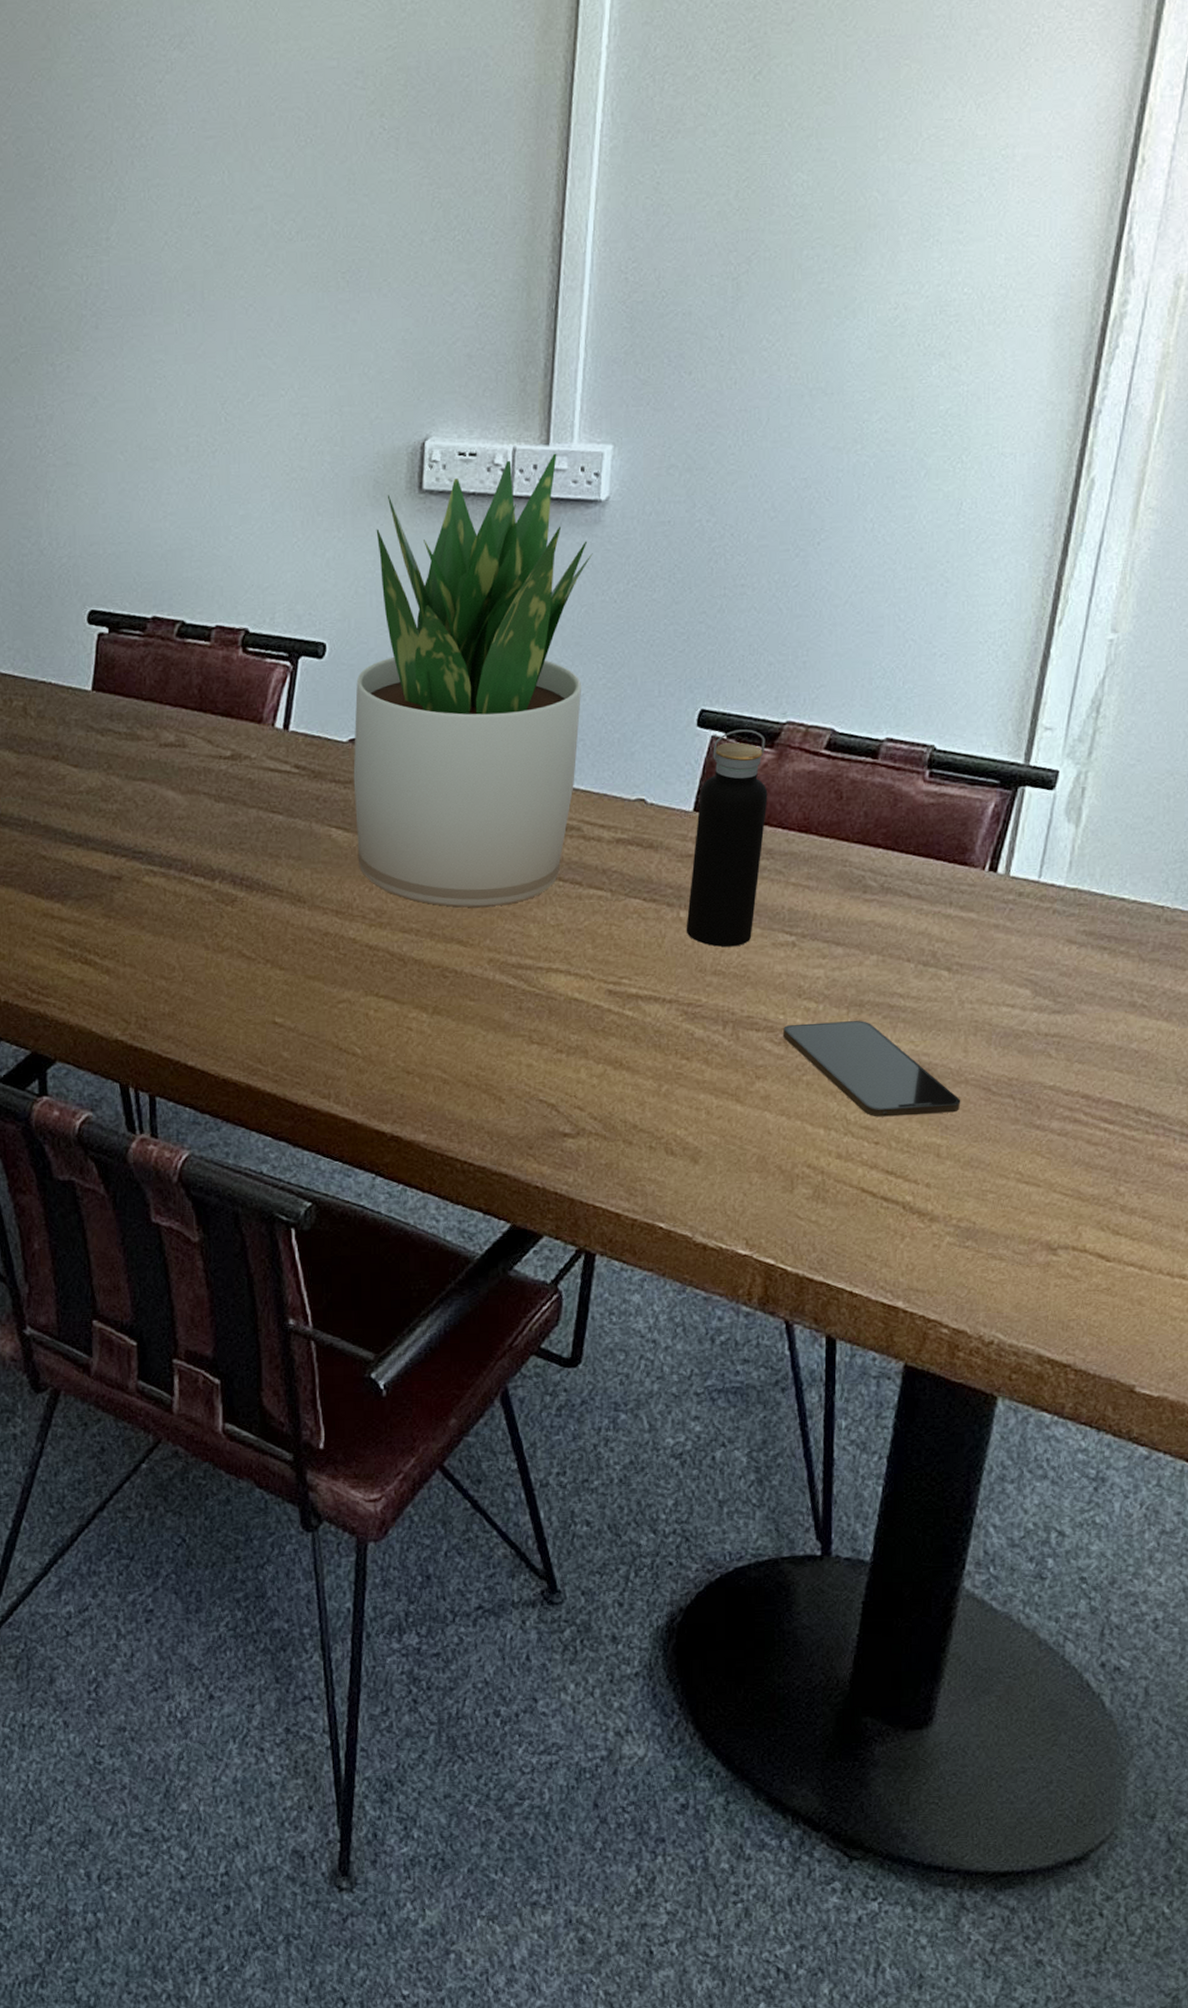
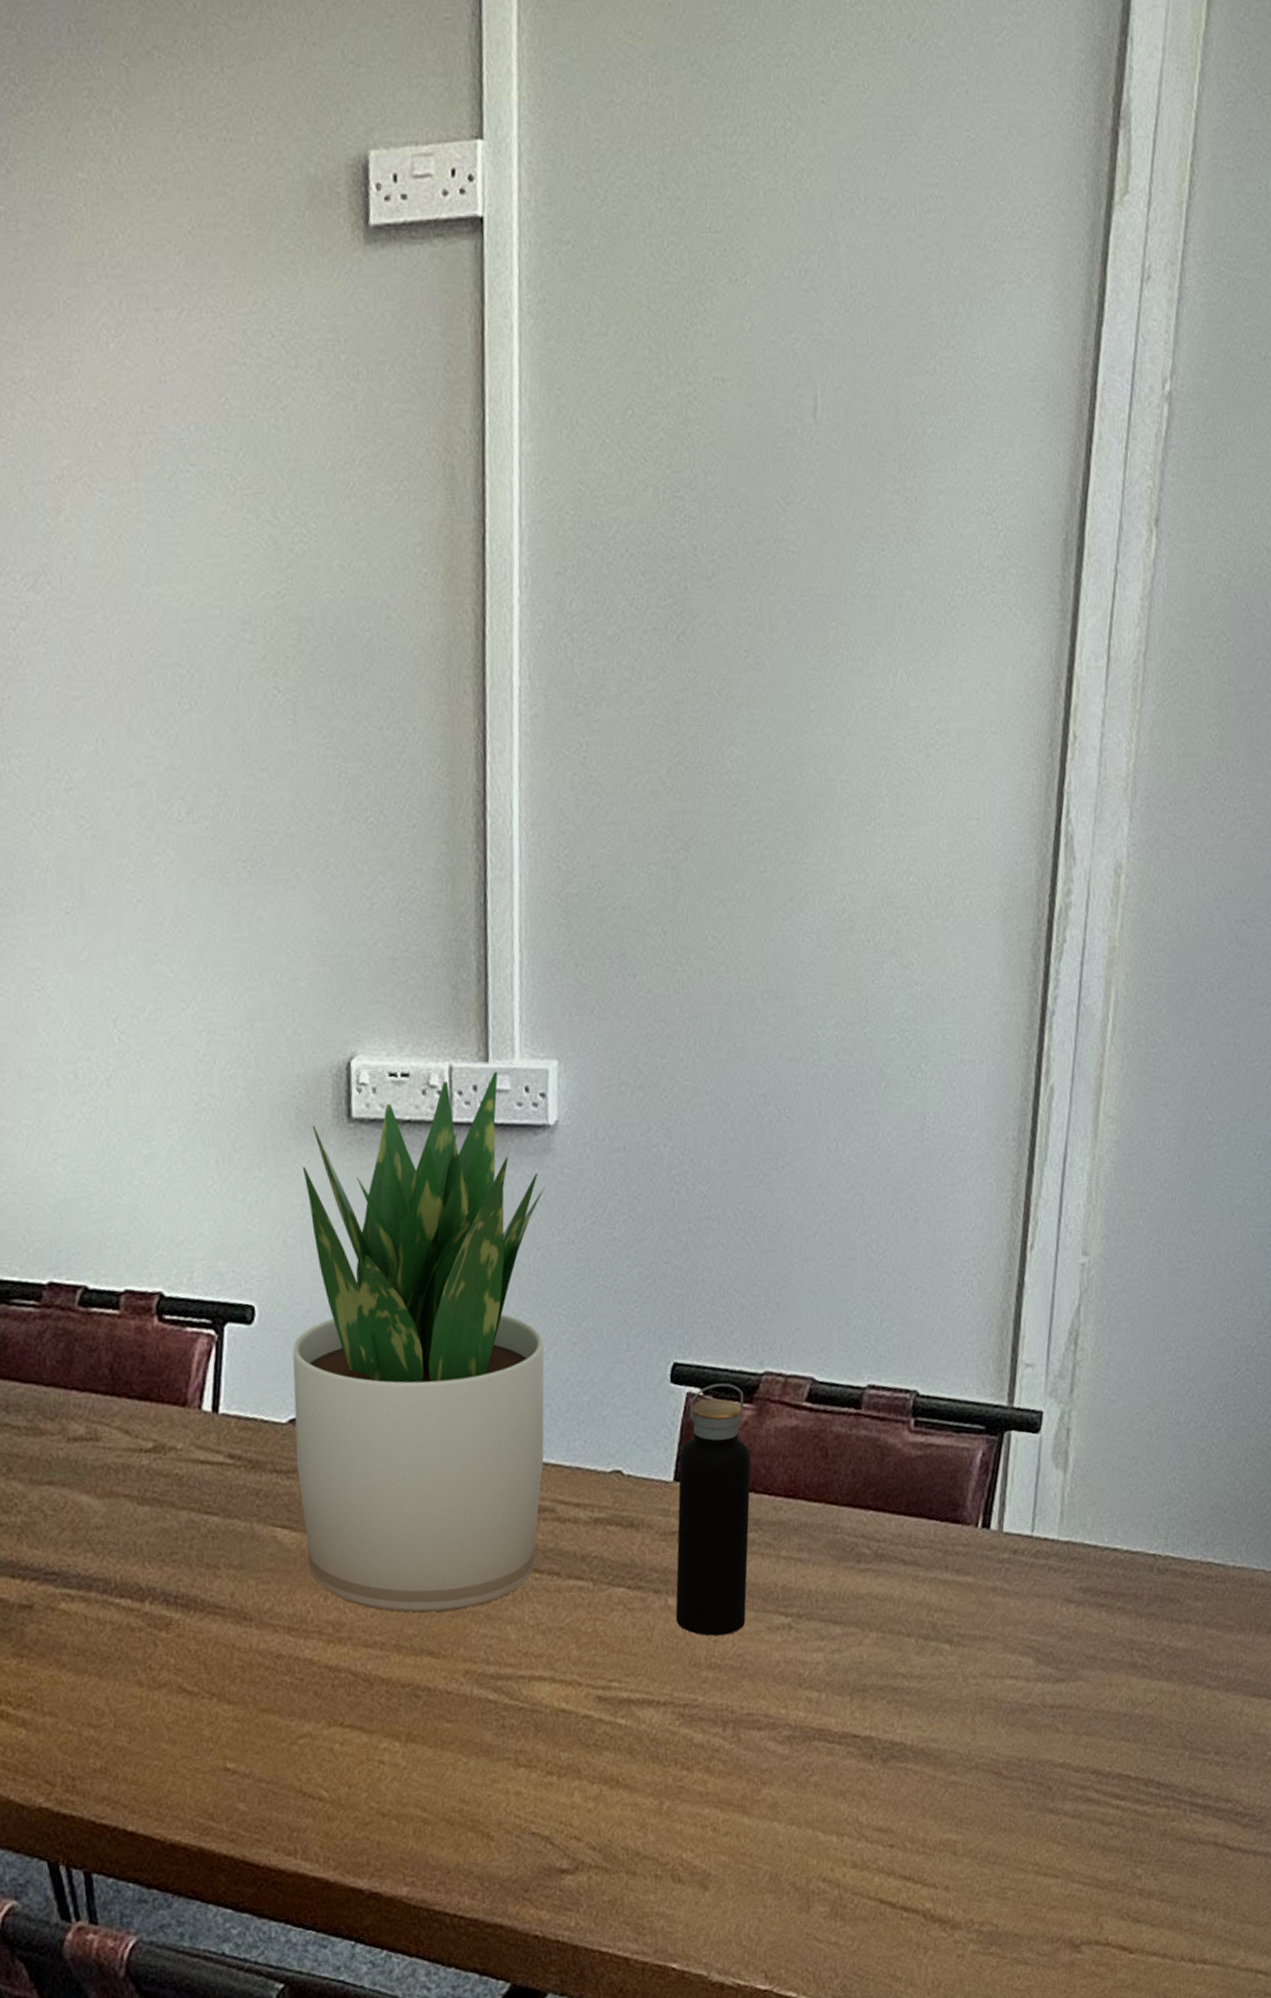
phone: present [782,1021,961,1117] -> none [785,1708,973,1817]

